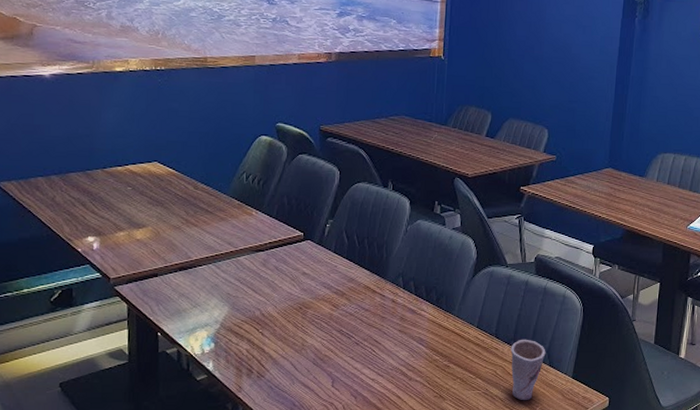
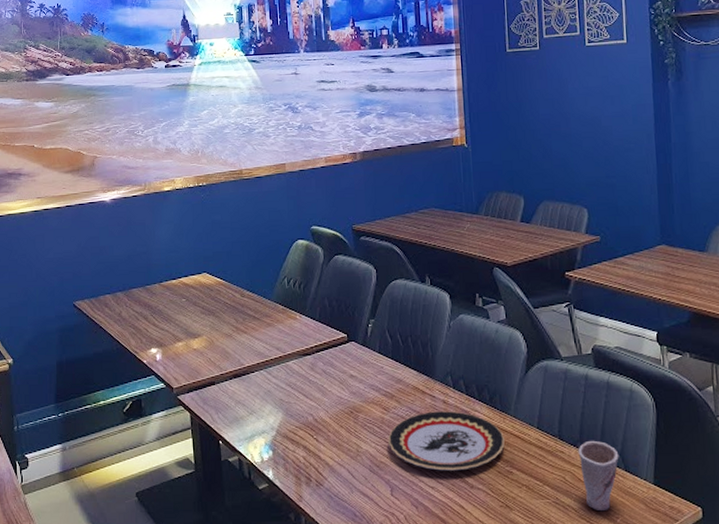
plate: none [334,309,446,364] -> present [388,411,505,471]

